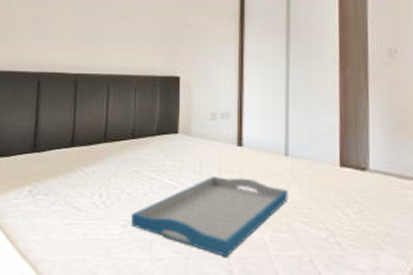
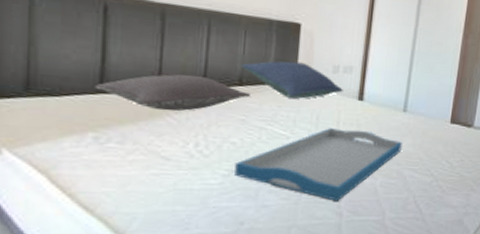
pillow: none [30,131,141,165] -> present [94,74,250,111]
pillow: none [133,112,222,148] -> present [240,61,343,99]

